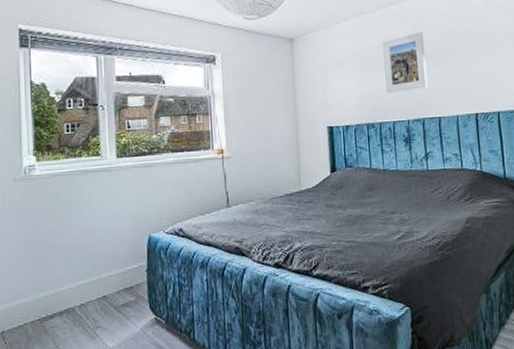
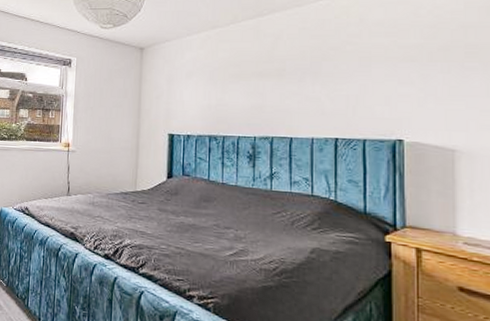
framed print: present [383,32,428,93] -> none [234,48,282,108]

